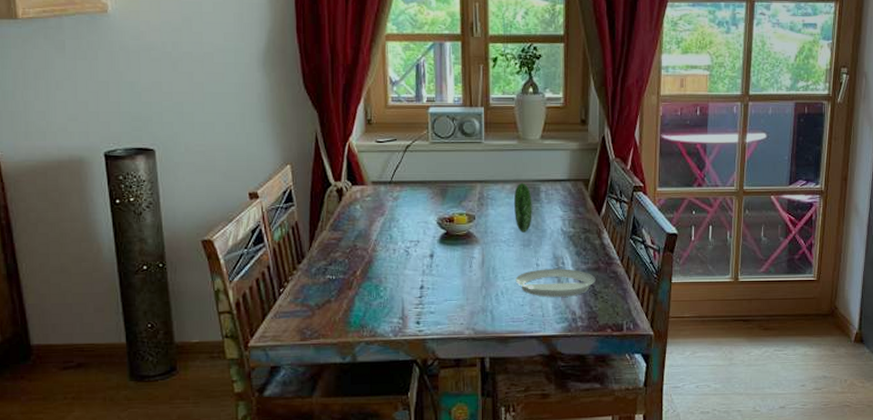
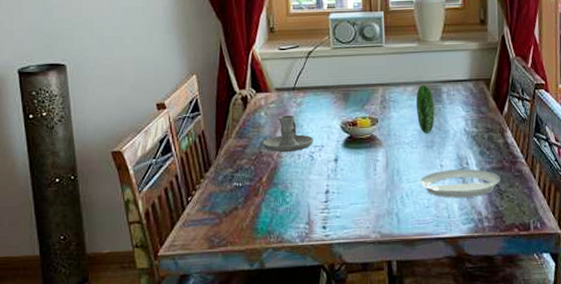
candle holder: none [357,209,410,247] -> present [262,115,314,153]

